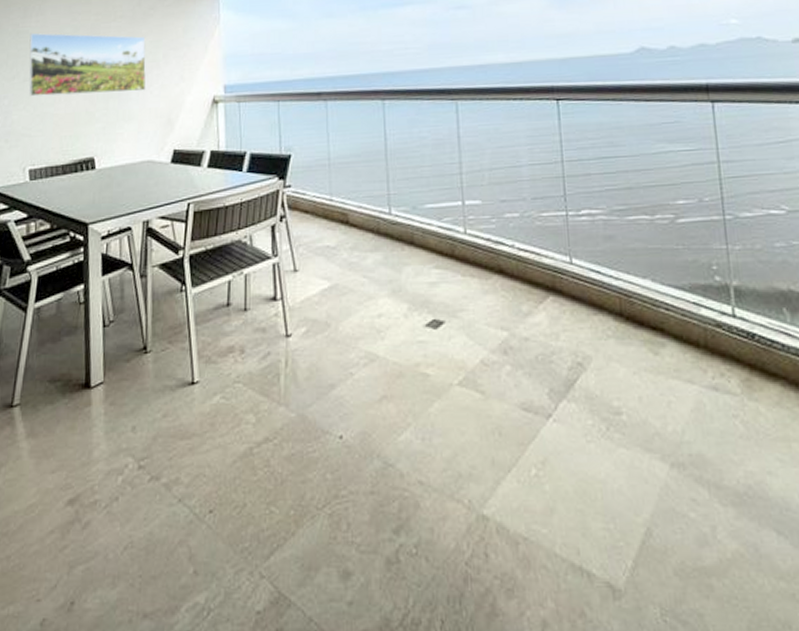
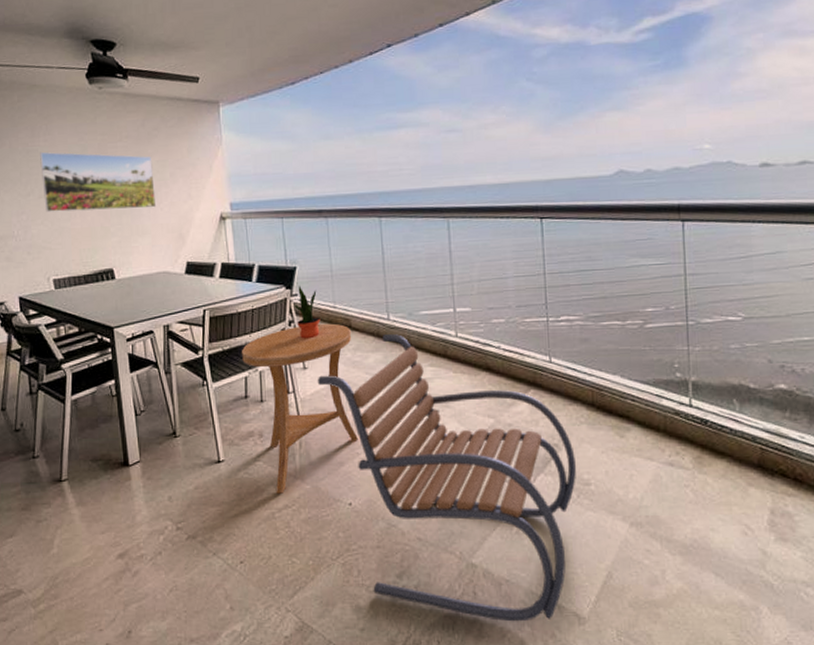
side table: none [225,218,352,424] -> present [241,323,358,494]
potted plant: none [286,175,315,237] -> present [294,285,321,339]
lounge chair: none [308,231,605,595] -> present [317,334,577,622]

